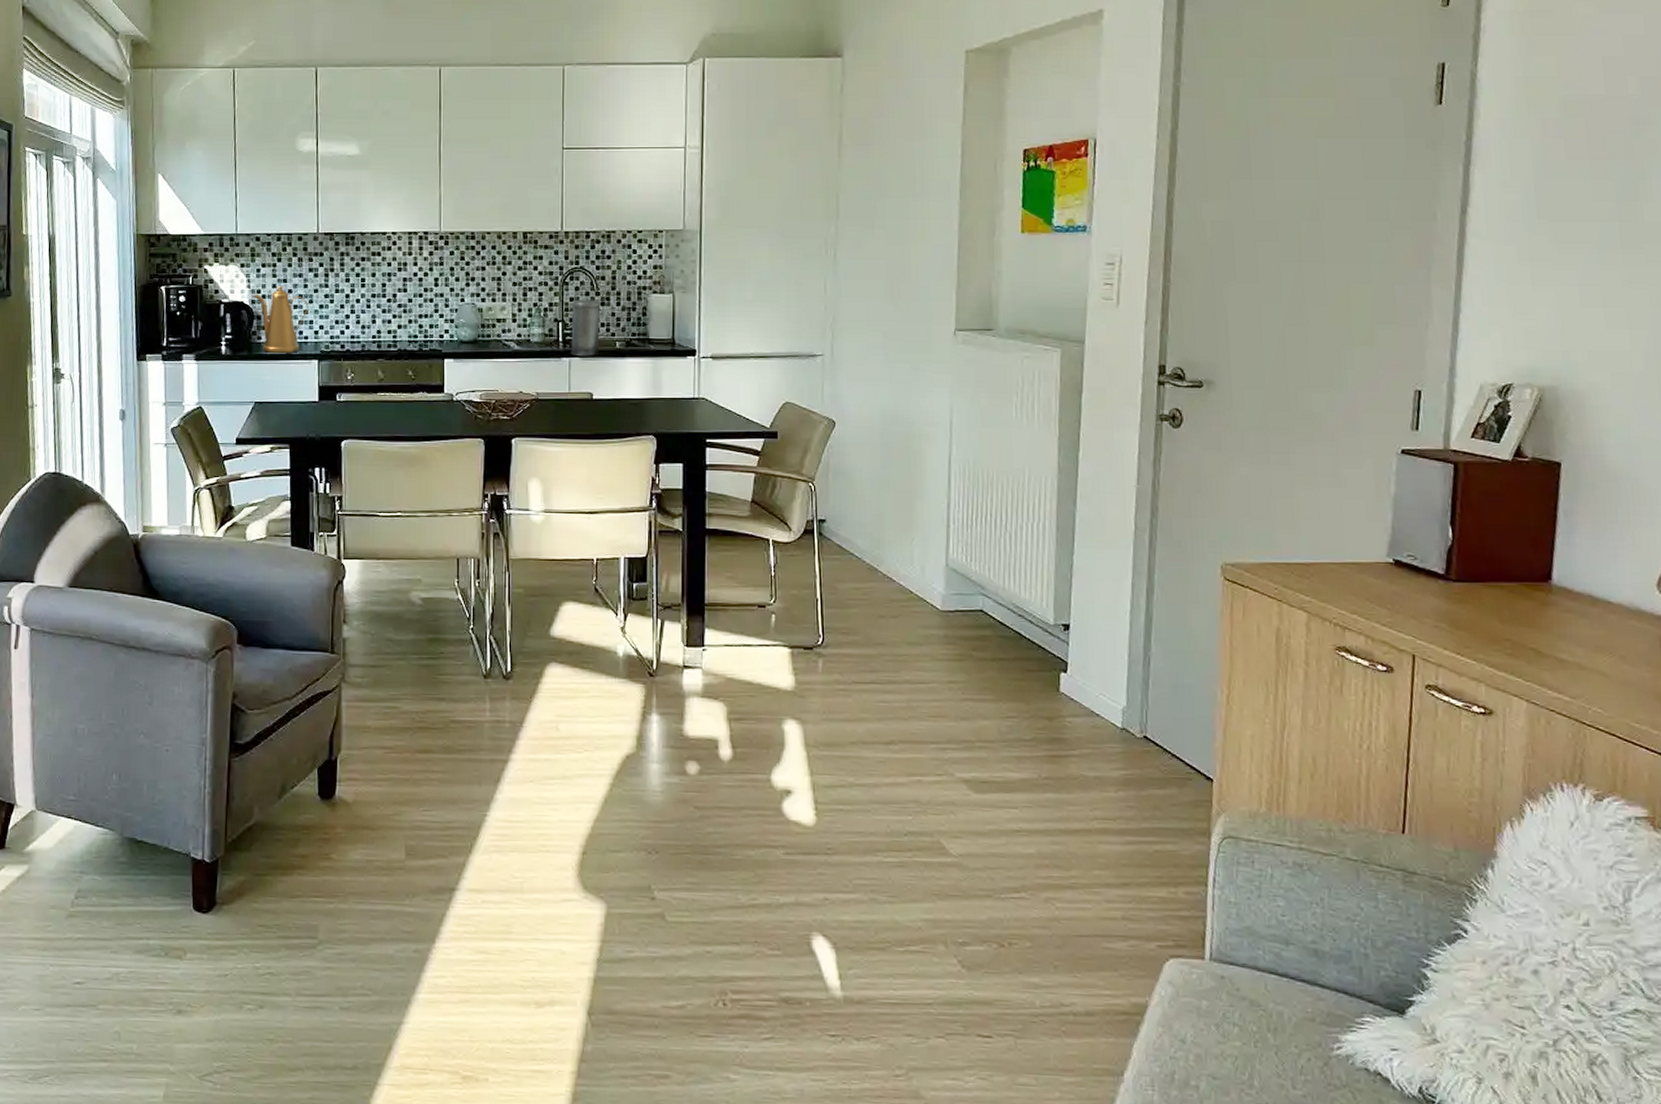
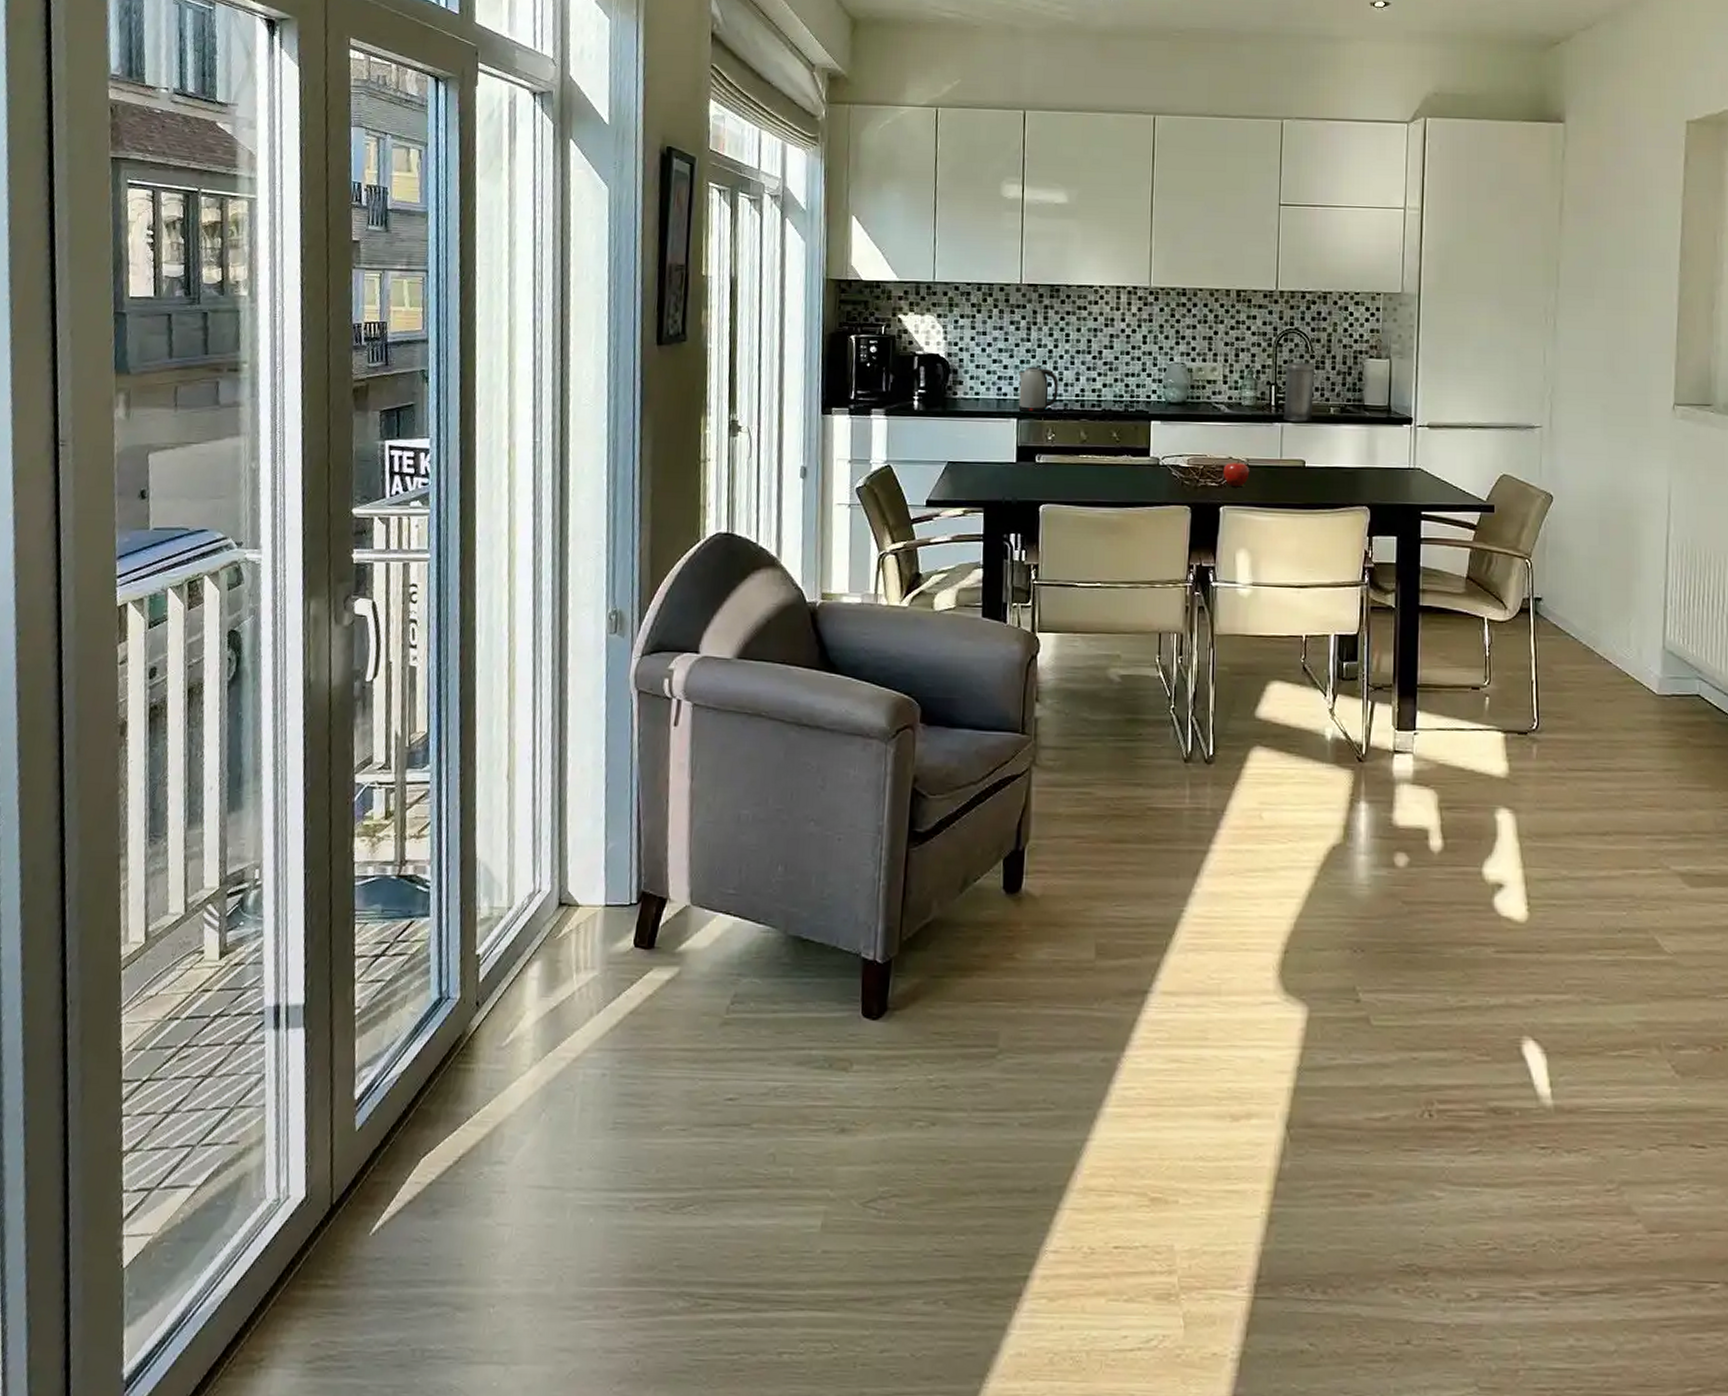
coffee pot: present [253,285,309,354] -> none [949,338,1009,411]
kettle: none [318,311,356,353] -> present [1018,366,1059,412]
fruit: none [514,394,540,420] -> present [1222,460,1250,488]

